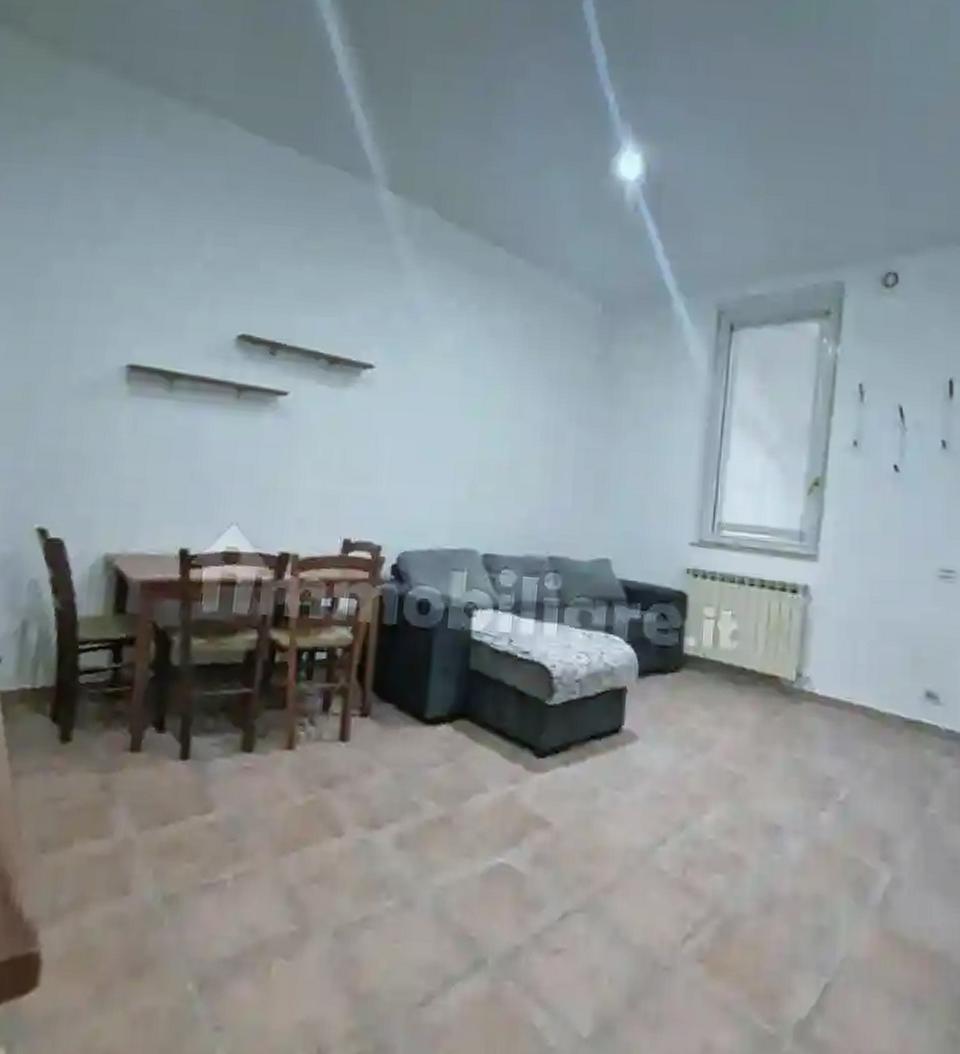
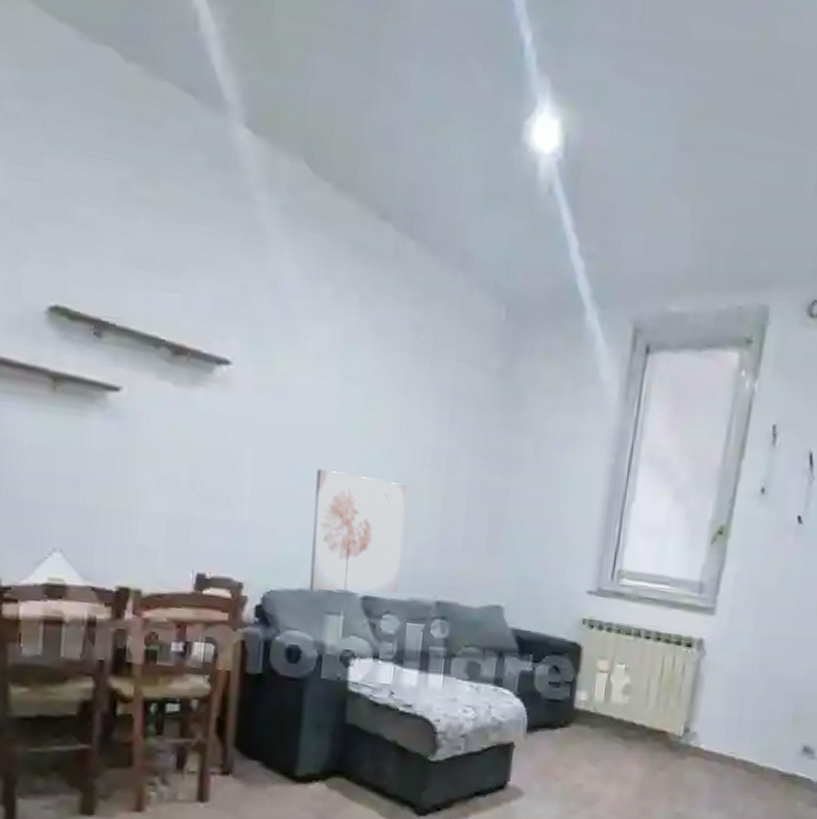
wall art: none [437,447,520,552] -> present [309,469,407,594]

